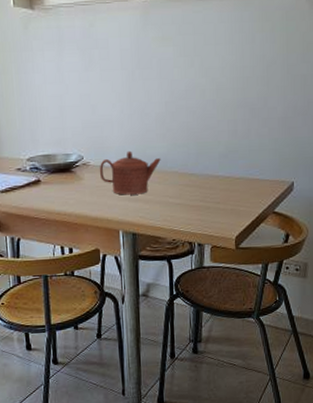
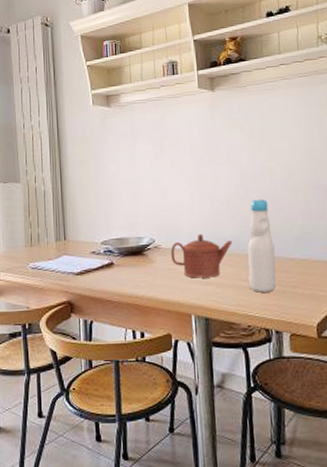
bottle: none [175,116,202,208] -> present [247,198,277,293]

